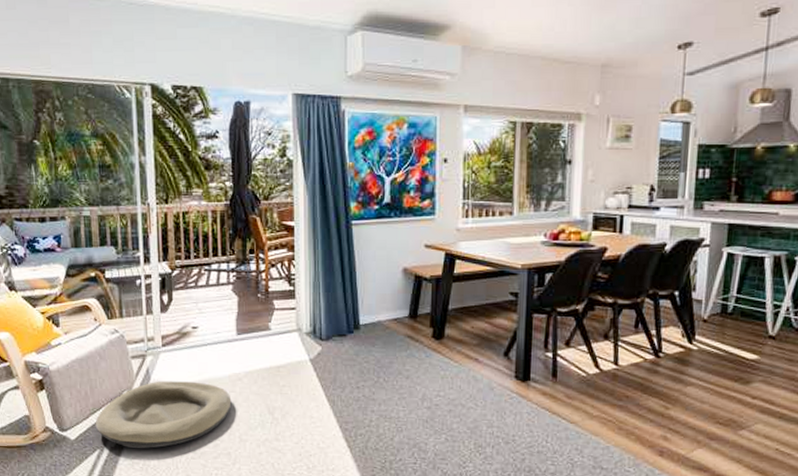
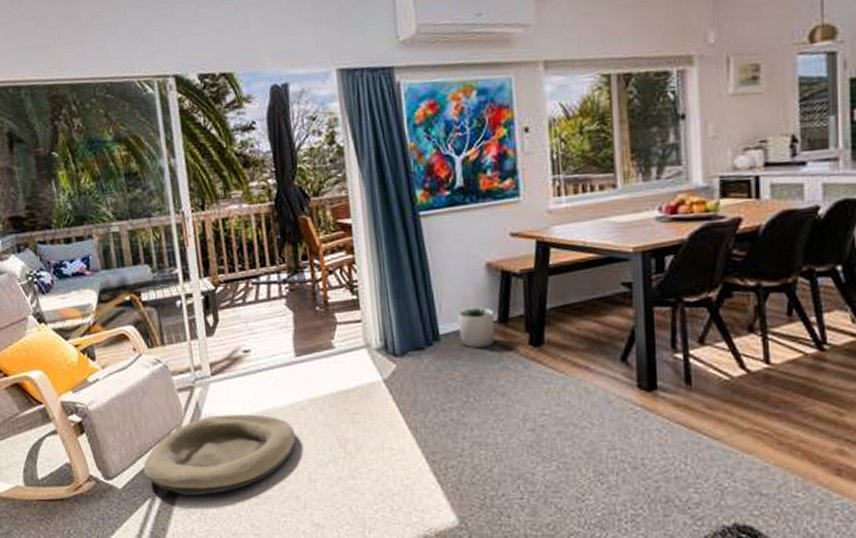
planter: none [376,304,405,337] -> present [458,307,495,348]

